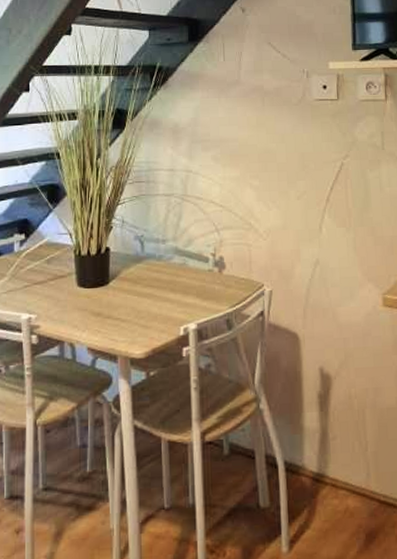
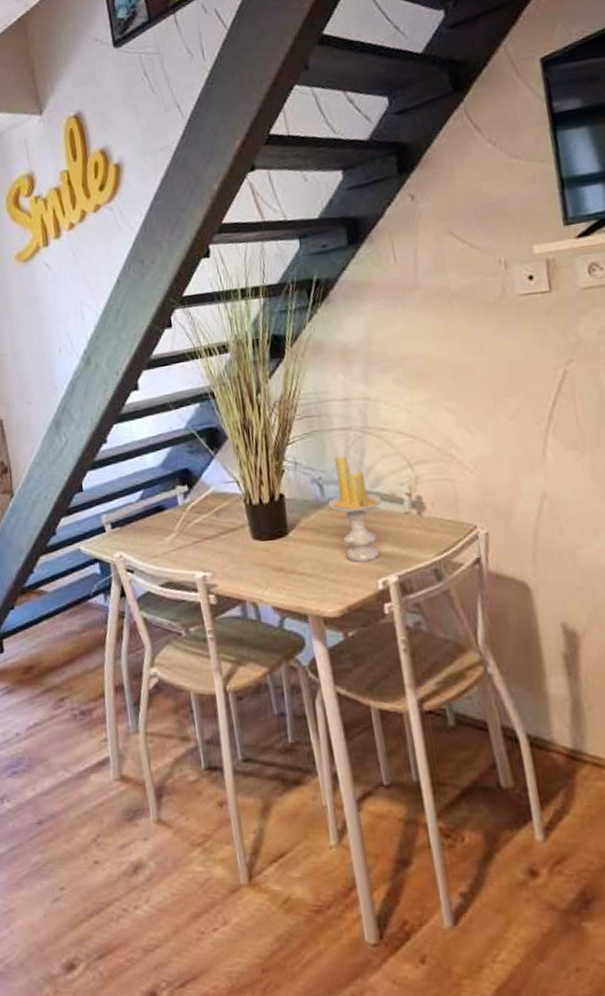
candle: none [146,217,191,311] -> present [328,455,382,562]

